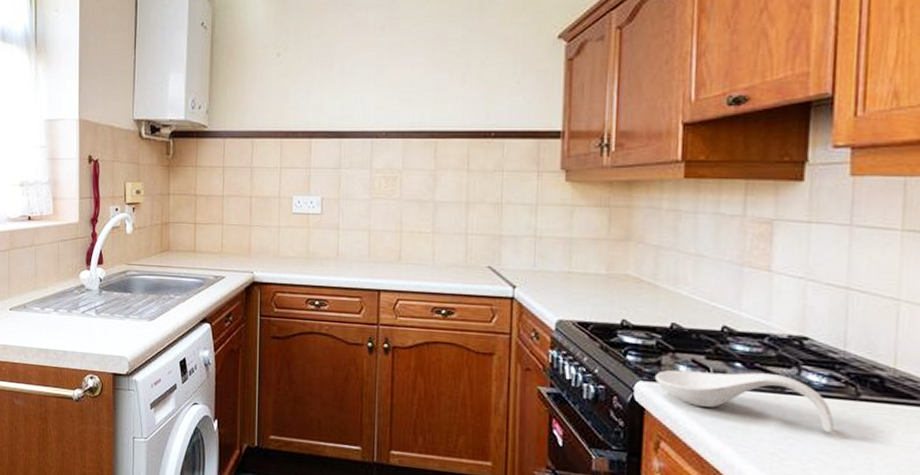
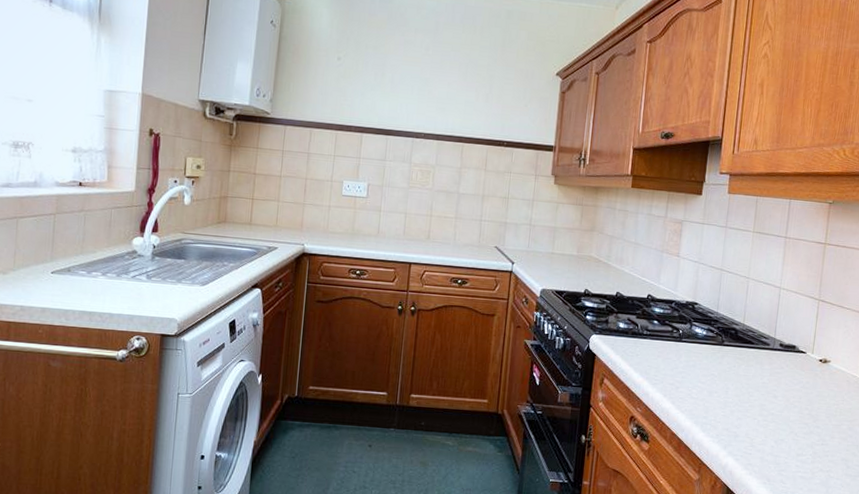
spoon rest: present [656,369,835,433] -> none [604,326,709,368]

